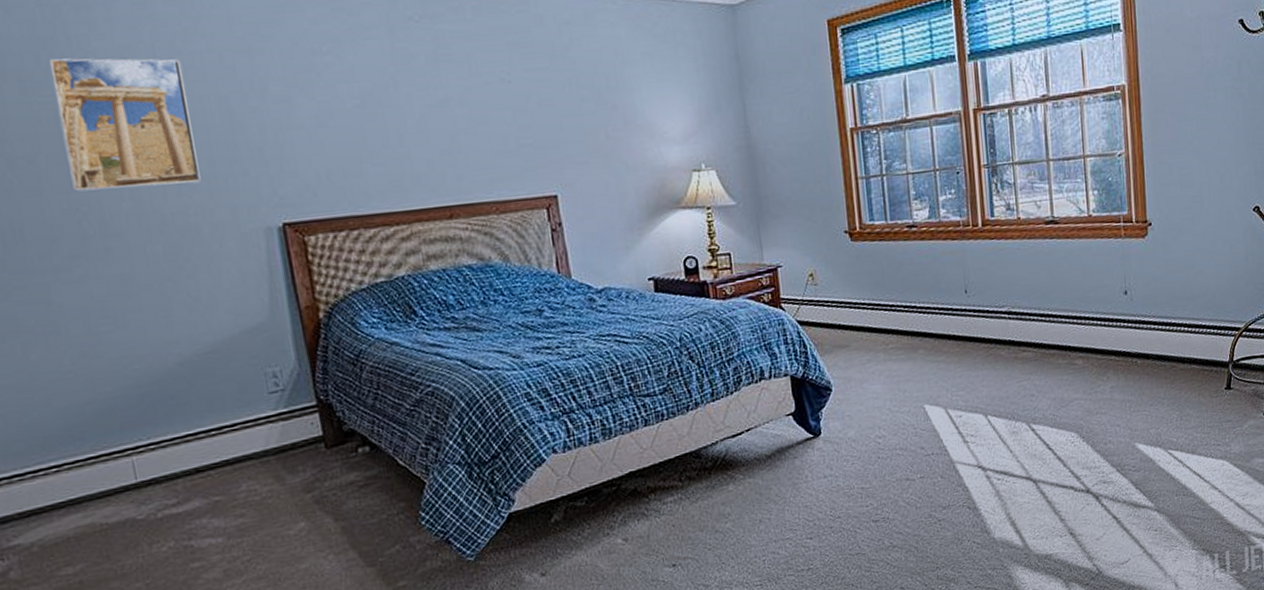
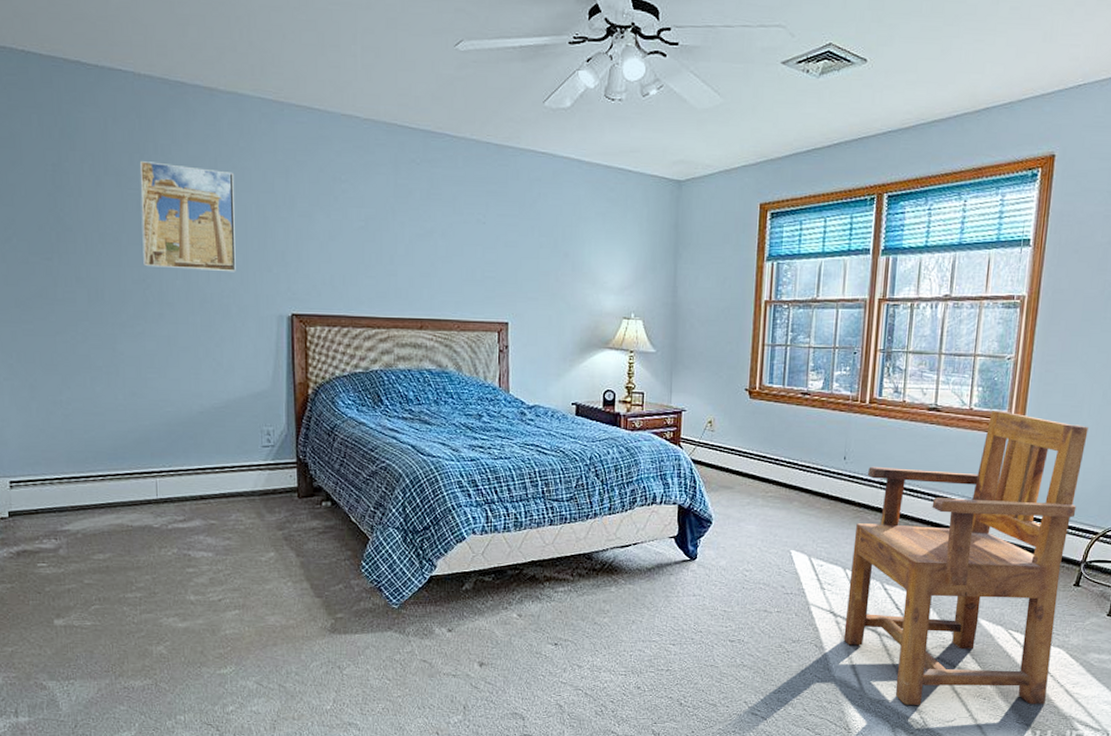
armchair: none [990,212,1218,555] -> present [843,411,1089,705]

